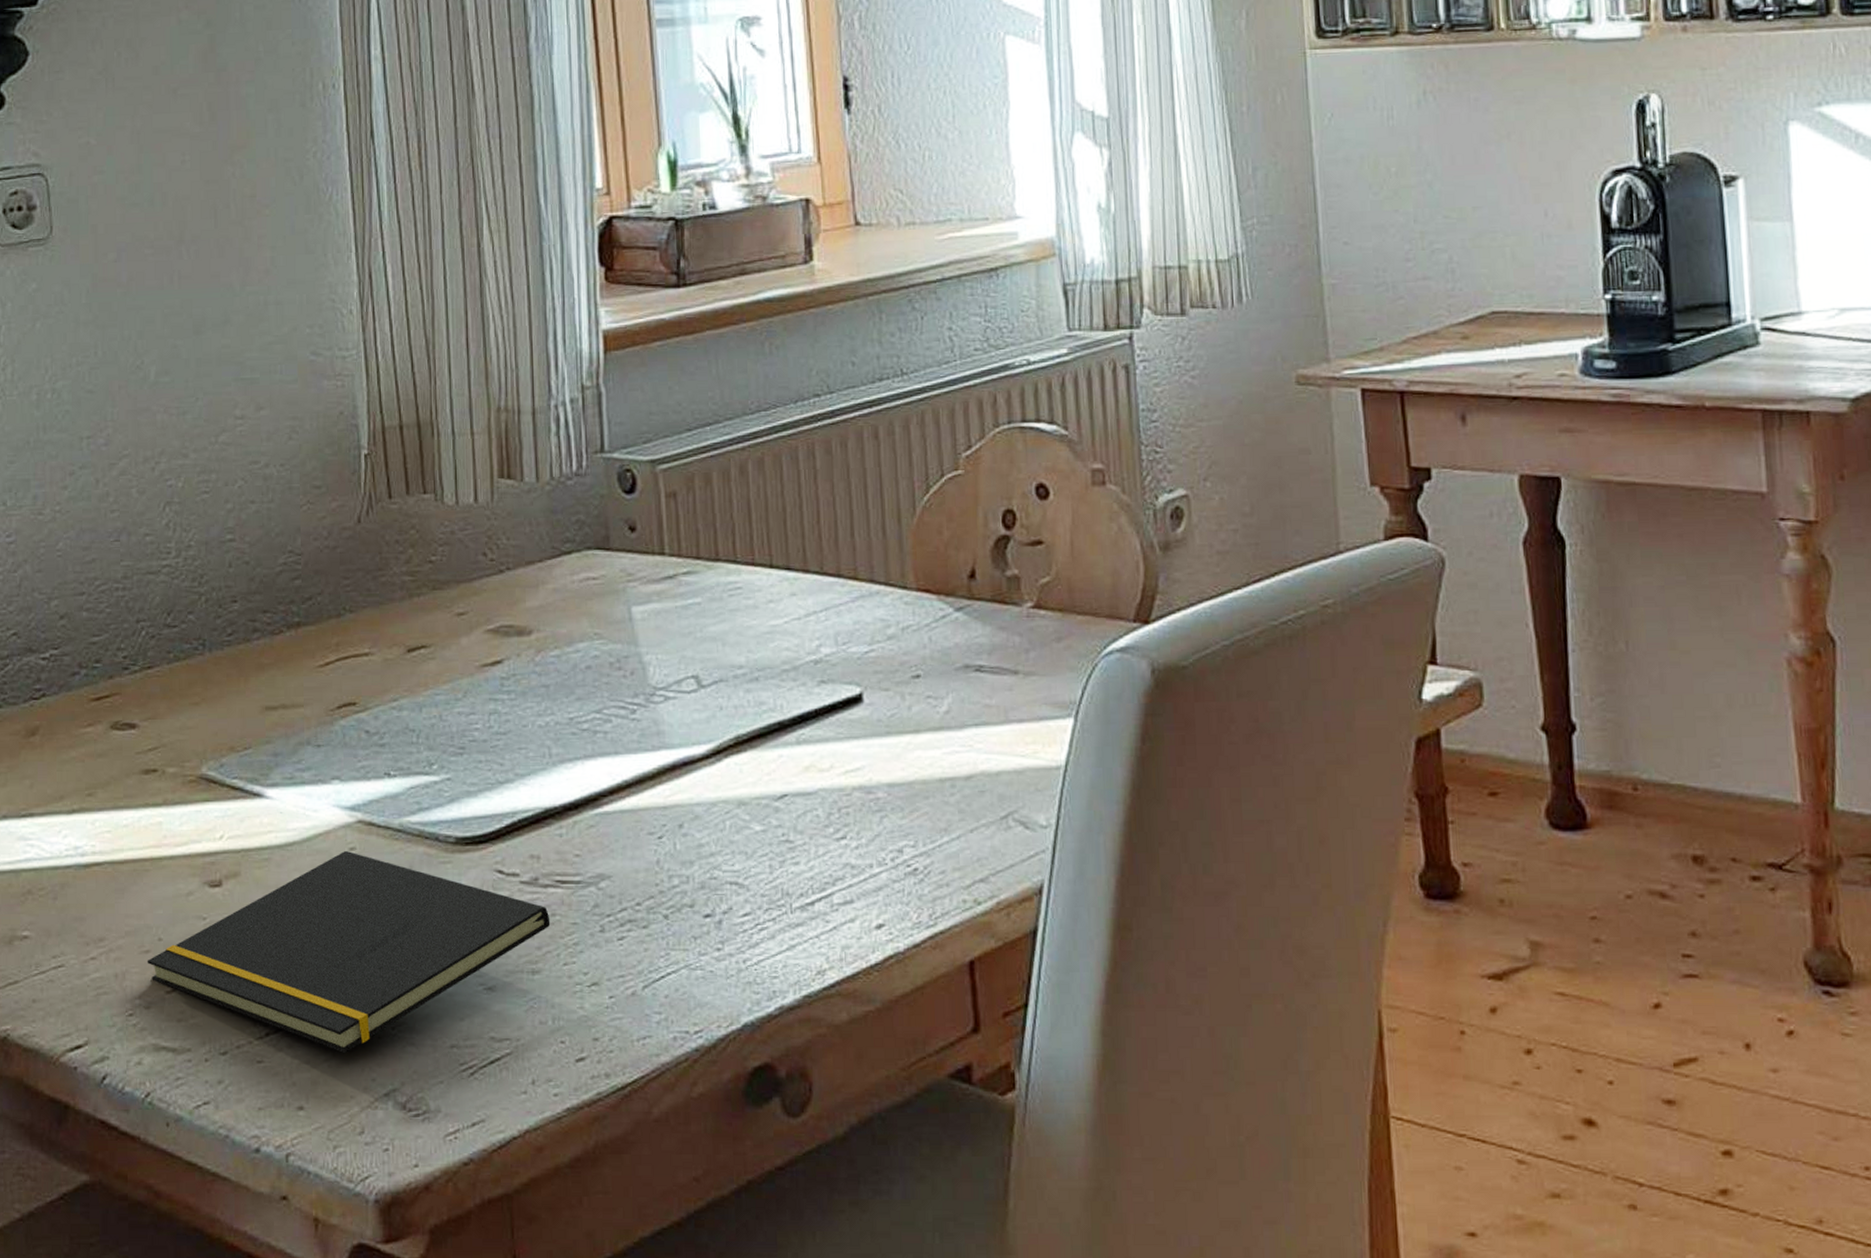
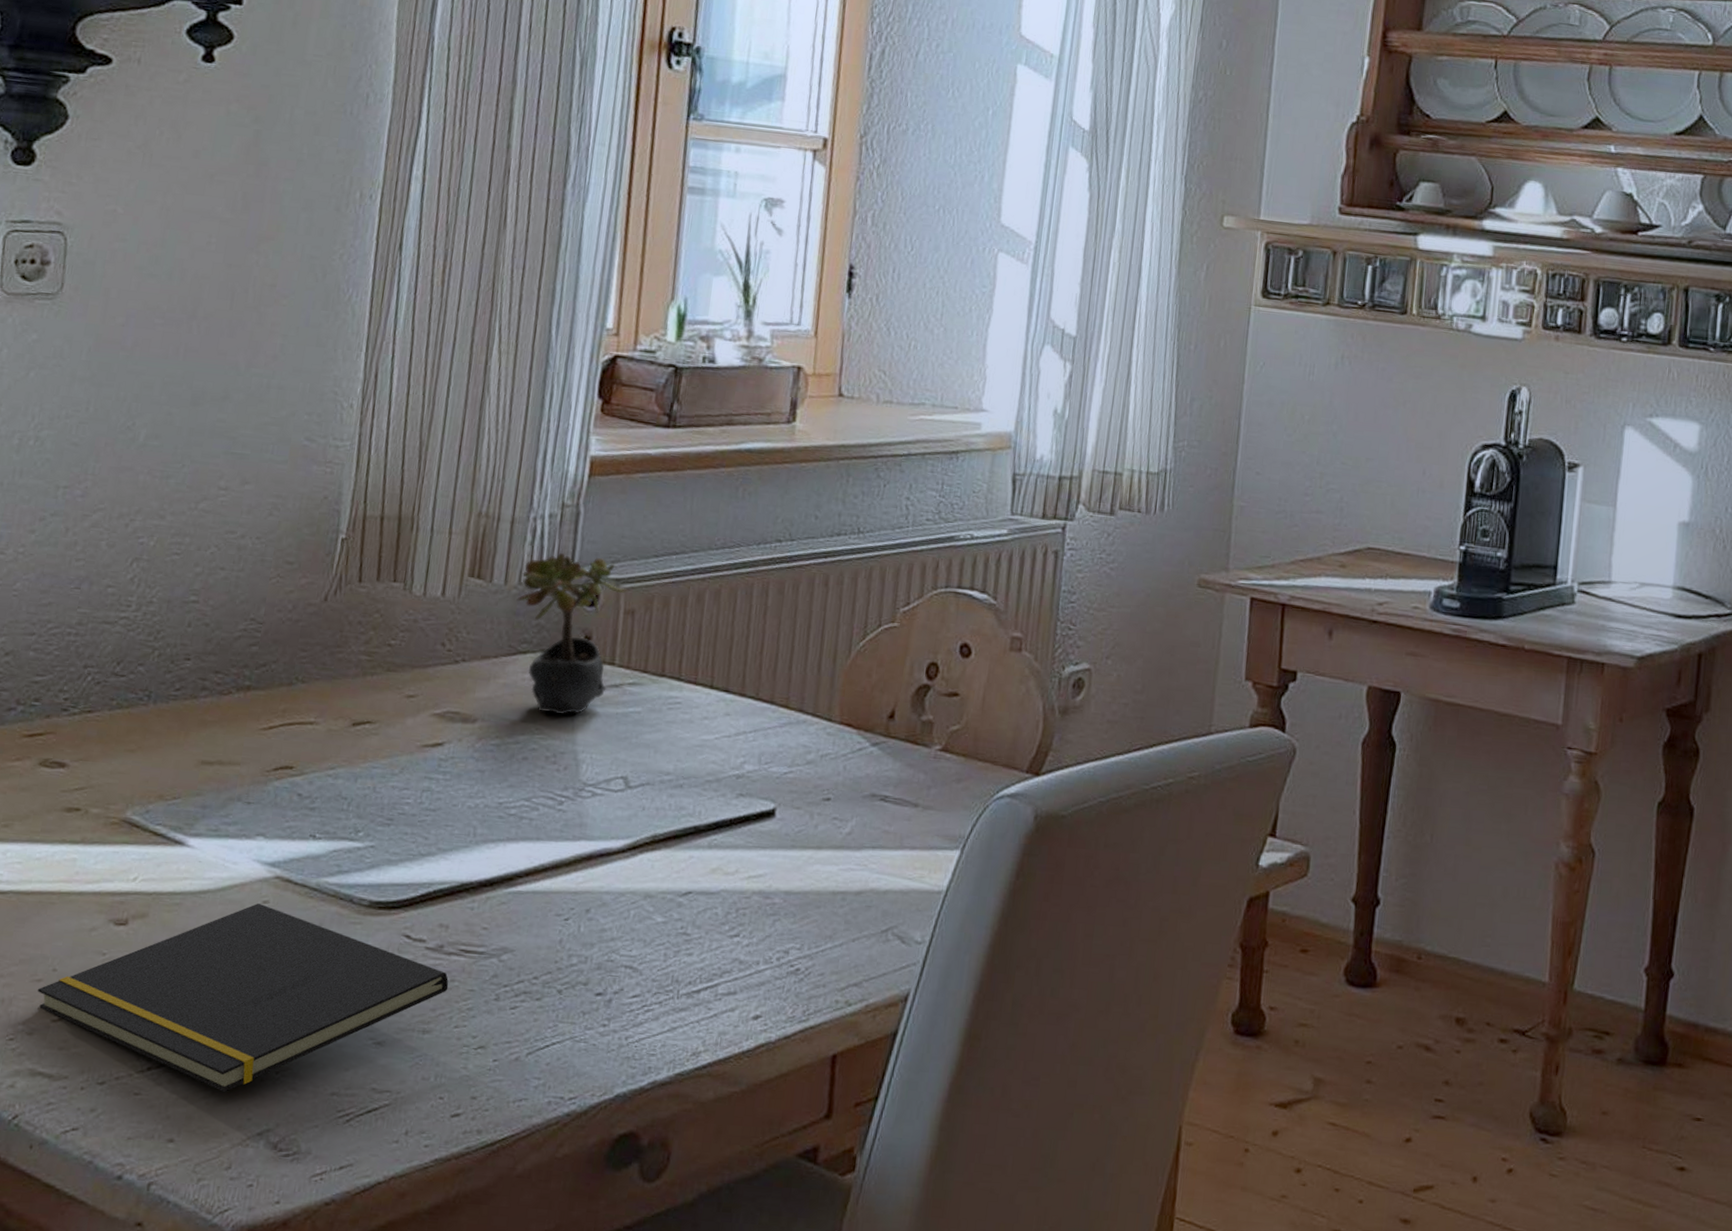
succulent plant: none [551,439,666,615] -> present [516,552,628,715]

